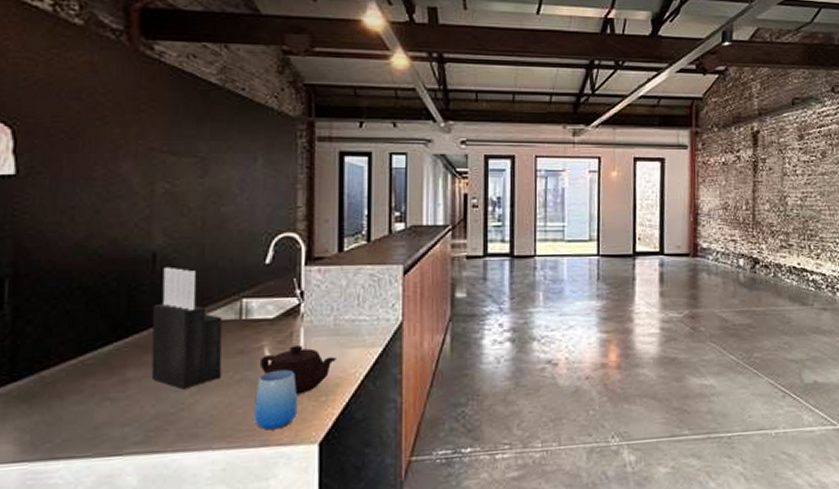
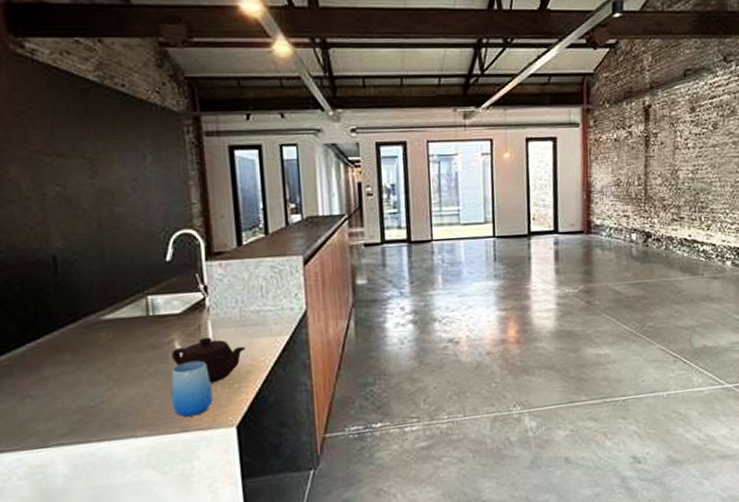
knife block: present [151,266,222,389] -> none [59,268,136,384]

